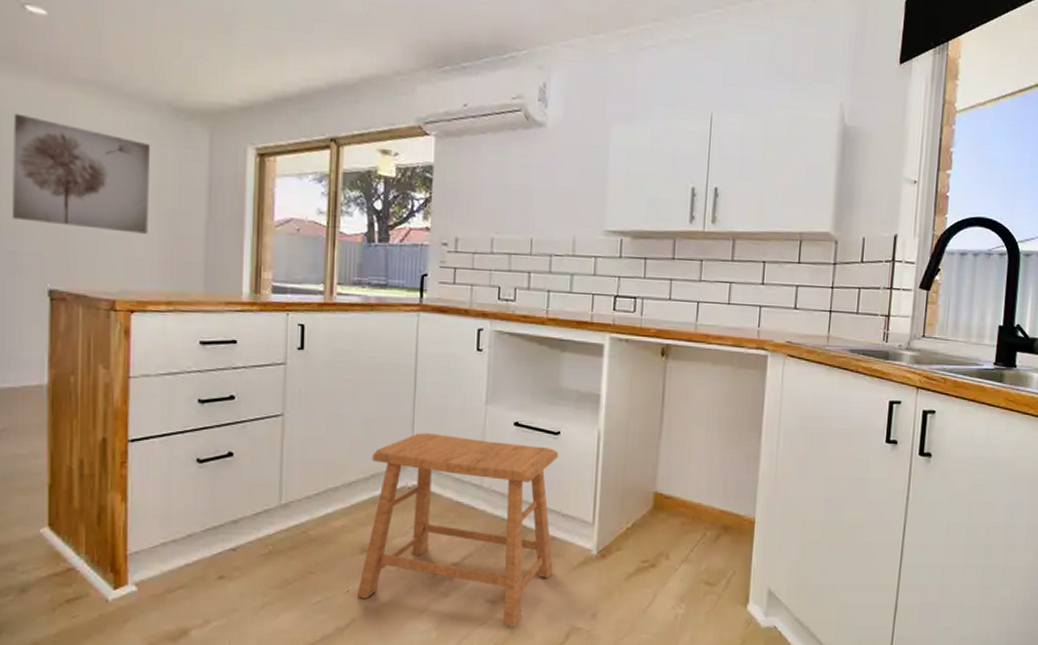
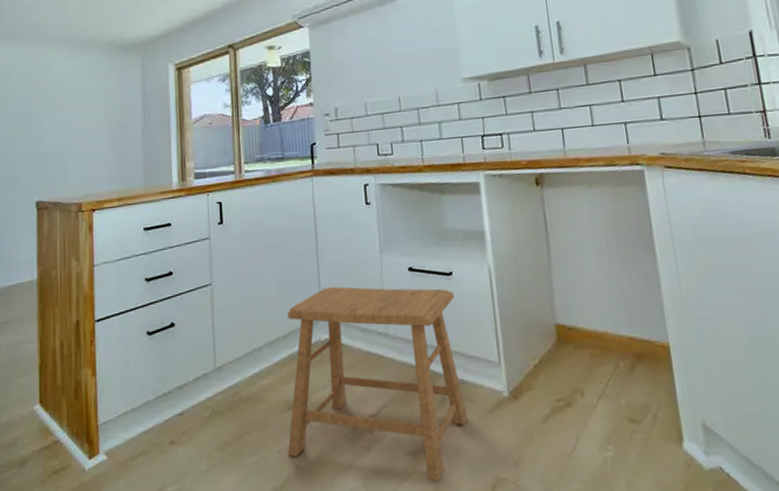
wall art: present [13,113,150,234] -> none [11,71,102,151]

